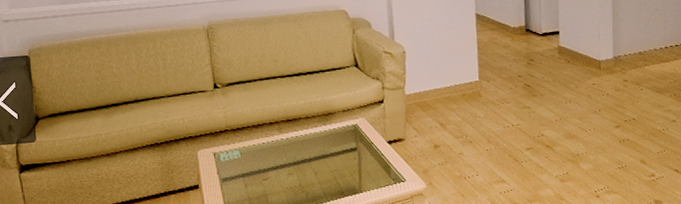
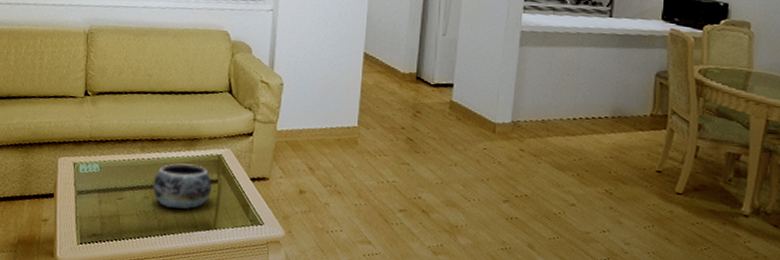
decorative bowl: none [295,137,353,181] -> present [152,163,212,210]

